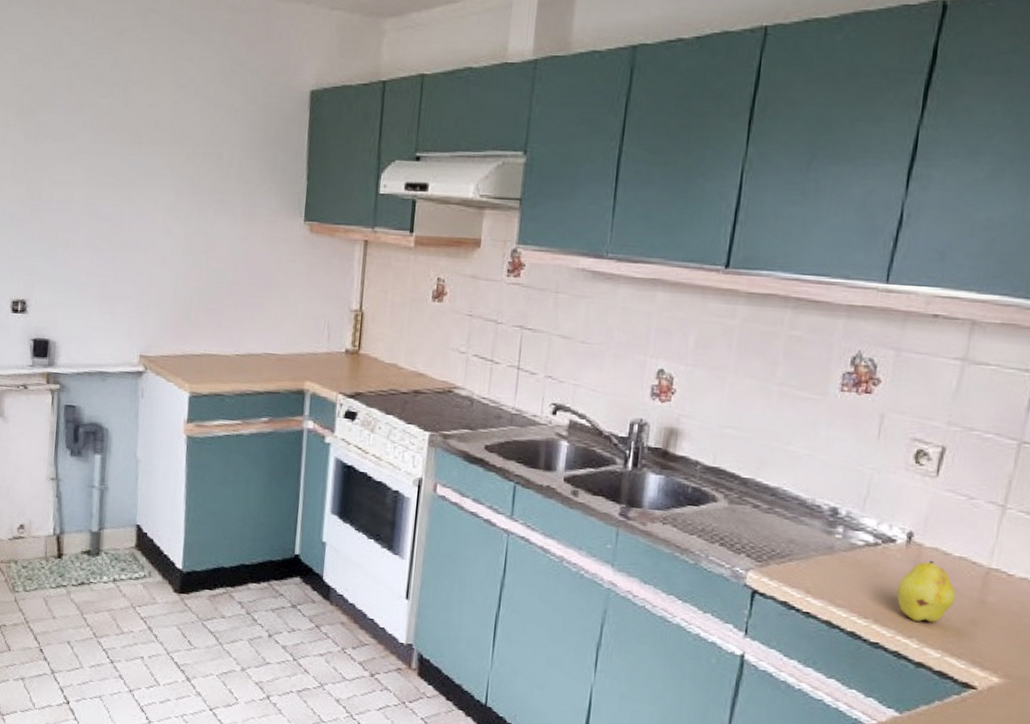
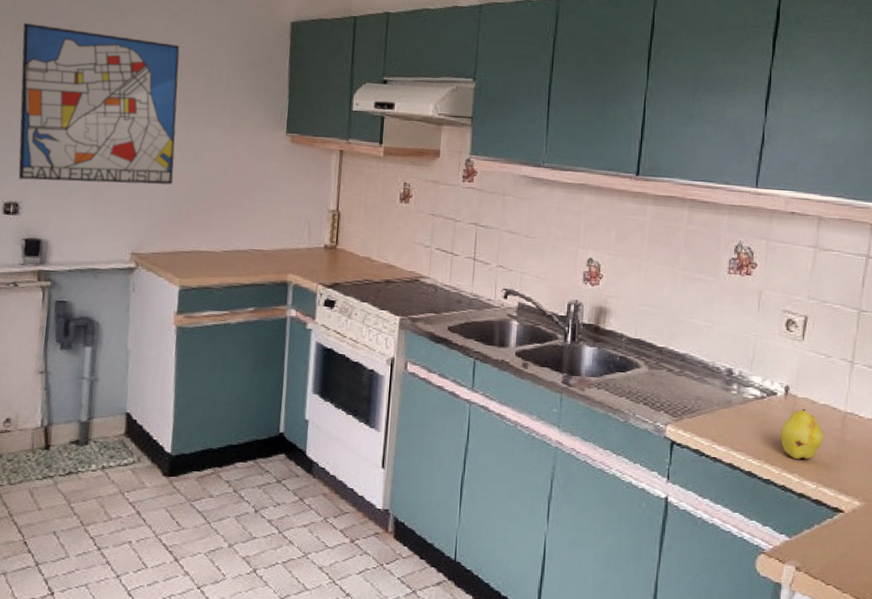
wall art: none [25,103,188,282] -> present [18,22,180,185]

